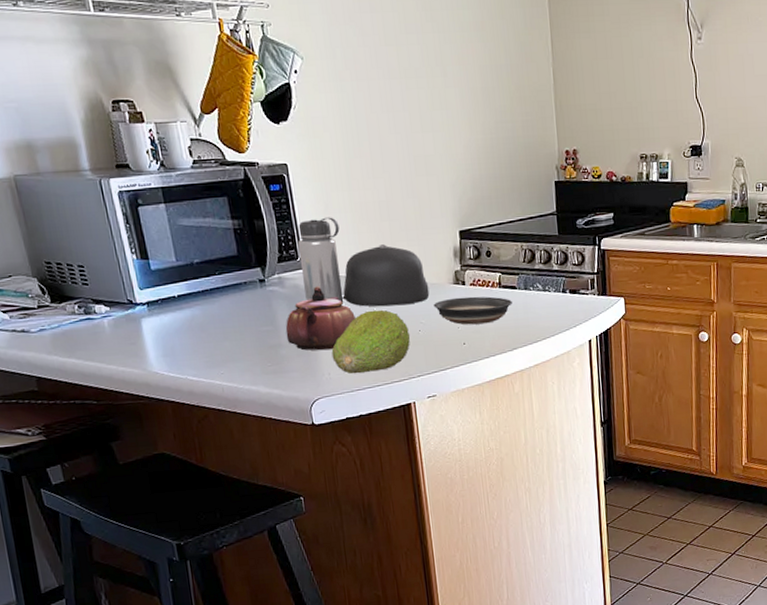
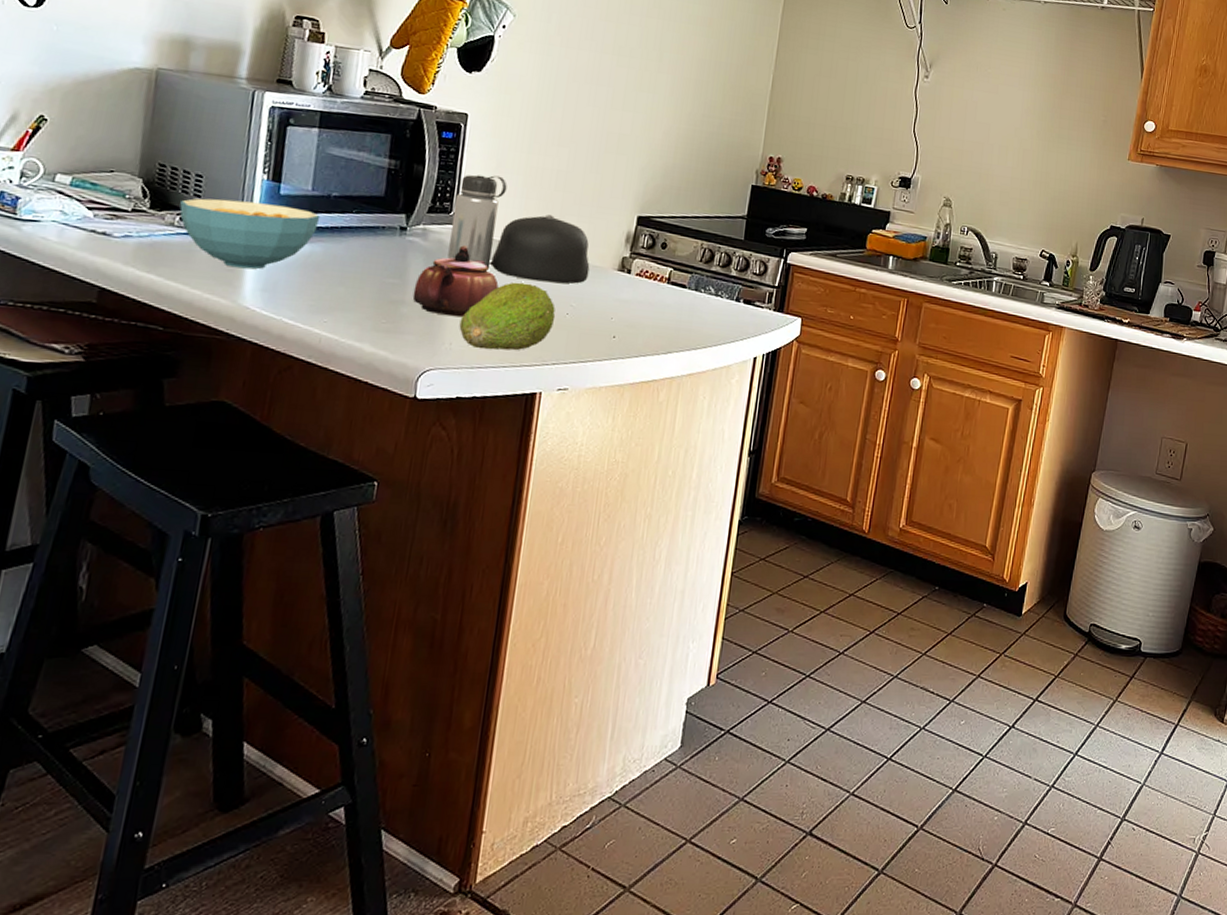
cereal bowl: none [74,279,191,341] -> present [179,198,321,270]
saucer: present [433,296,512,325] -> none [590,285,678,320]

